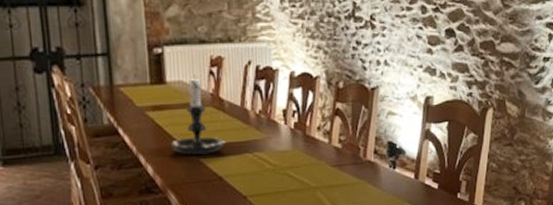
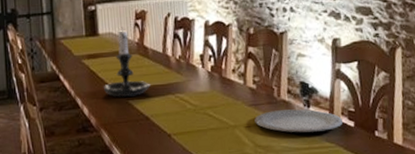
plate: none [337,170,428,195] -> present [254,109,344,133]

